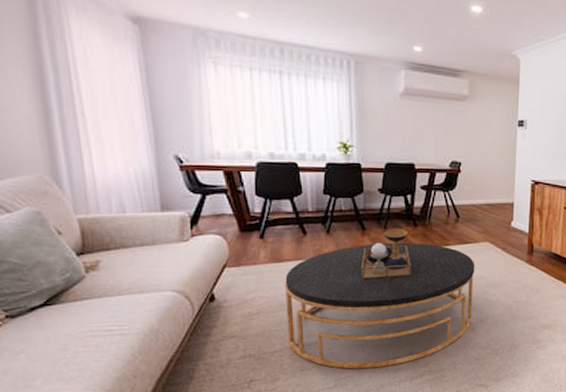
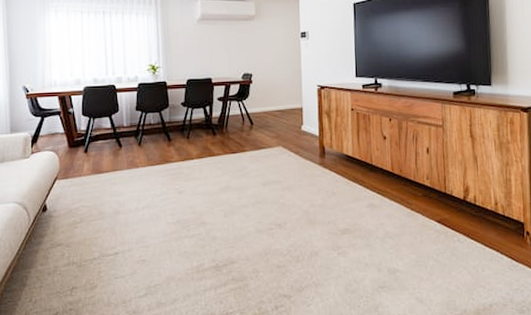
coffee table: present [284,229,475,369] -> none [103,138,271,277]

